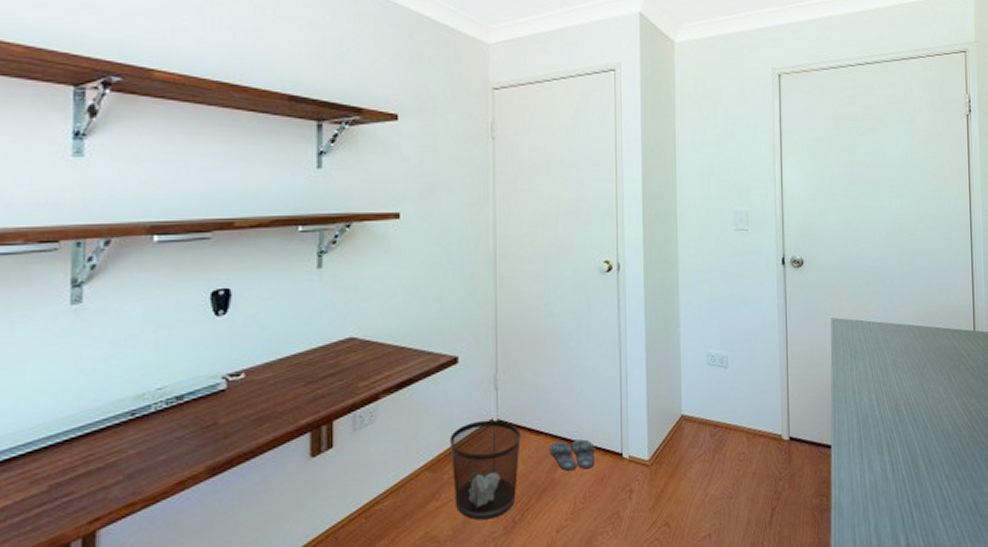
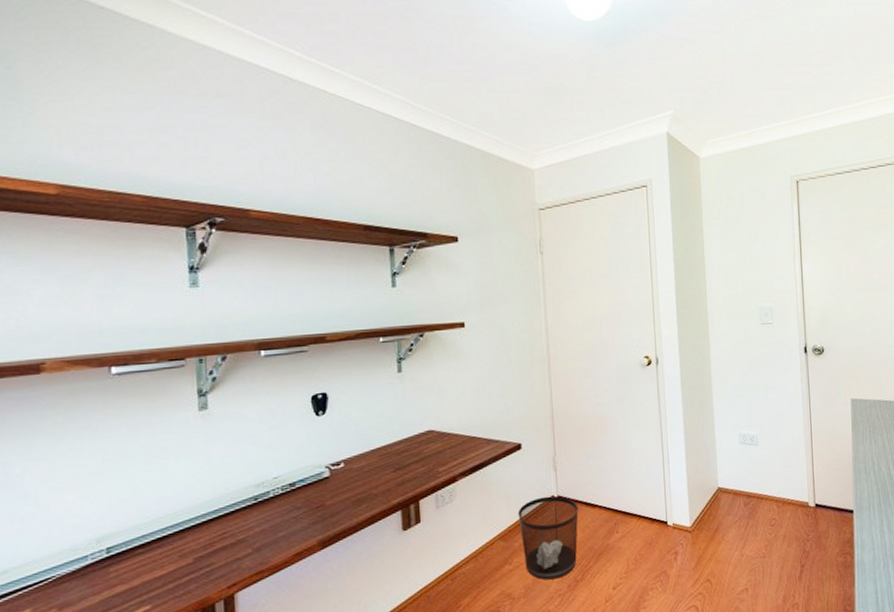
slippers: present [551,439,595,471] -> none [604,510,643,538]

